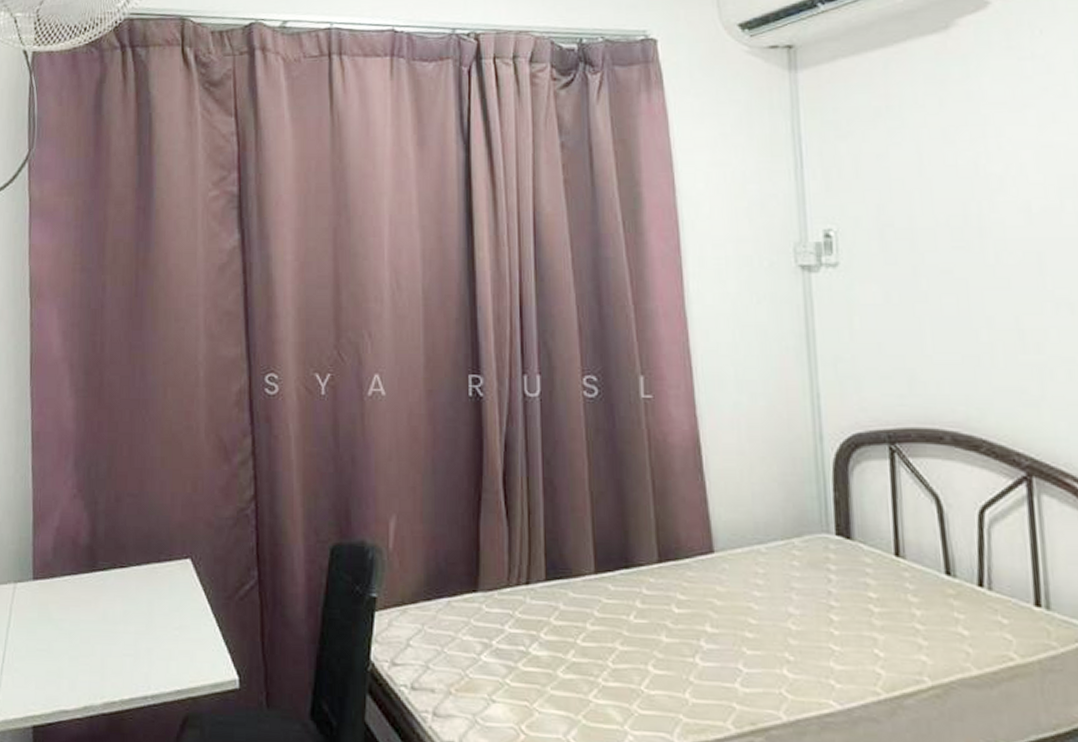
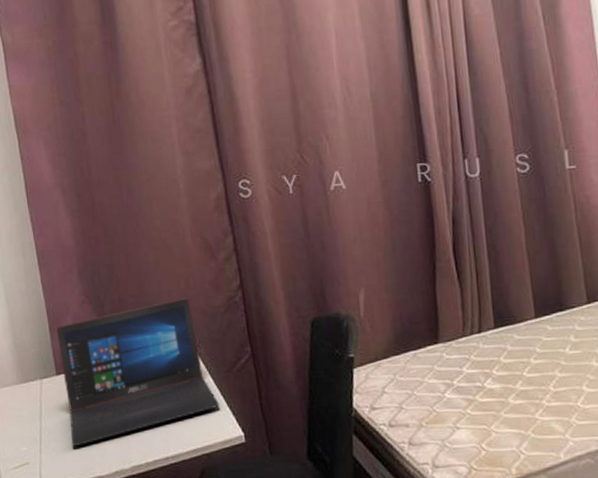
laptop: none [38,503,214,670] -> present [56,297,219,447]

